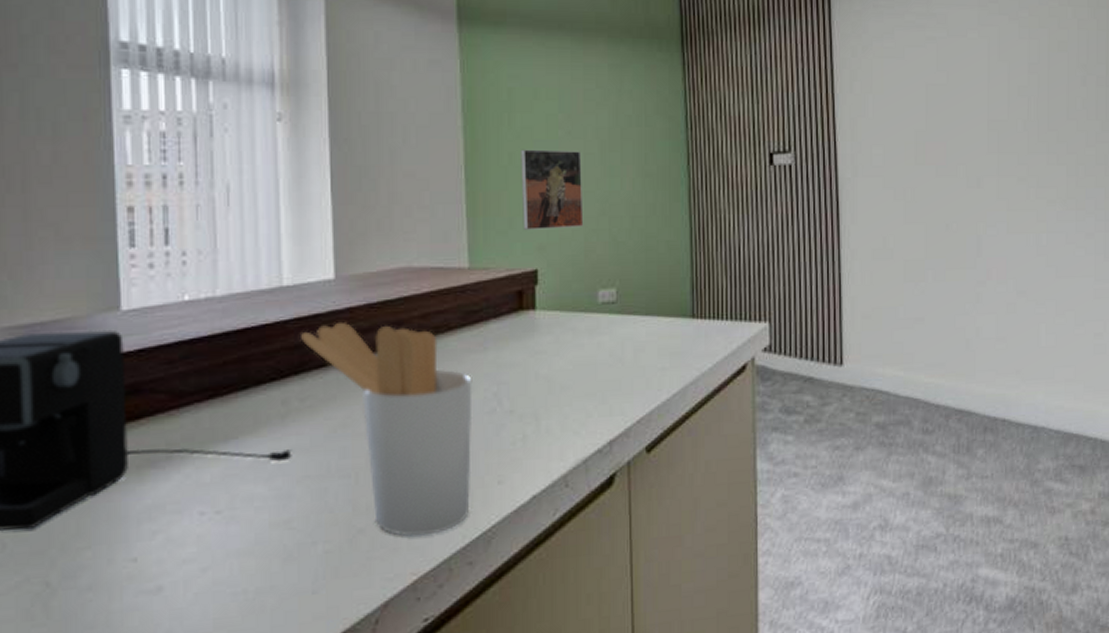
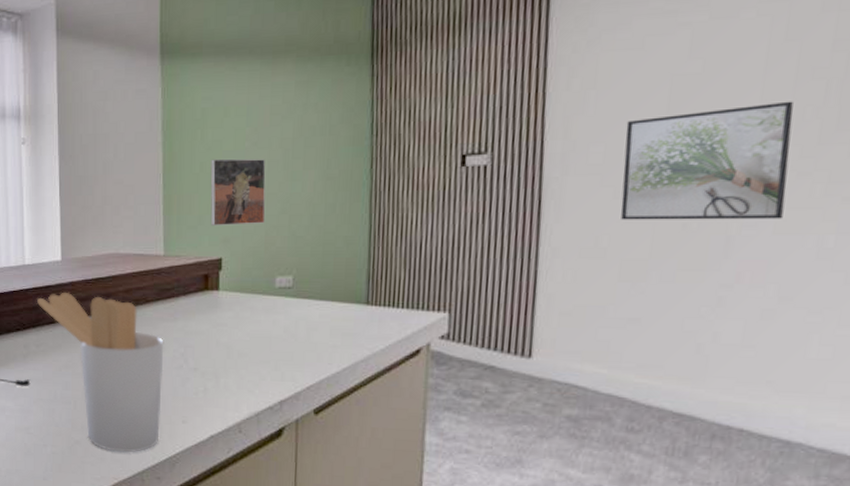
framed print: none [898,114,1012,221] -> present [620,101,794,220]

